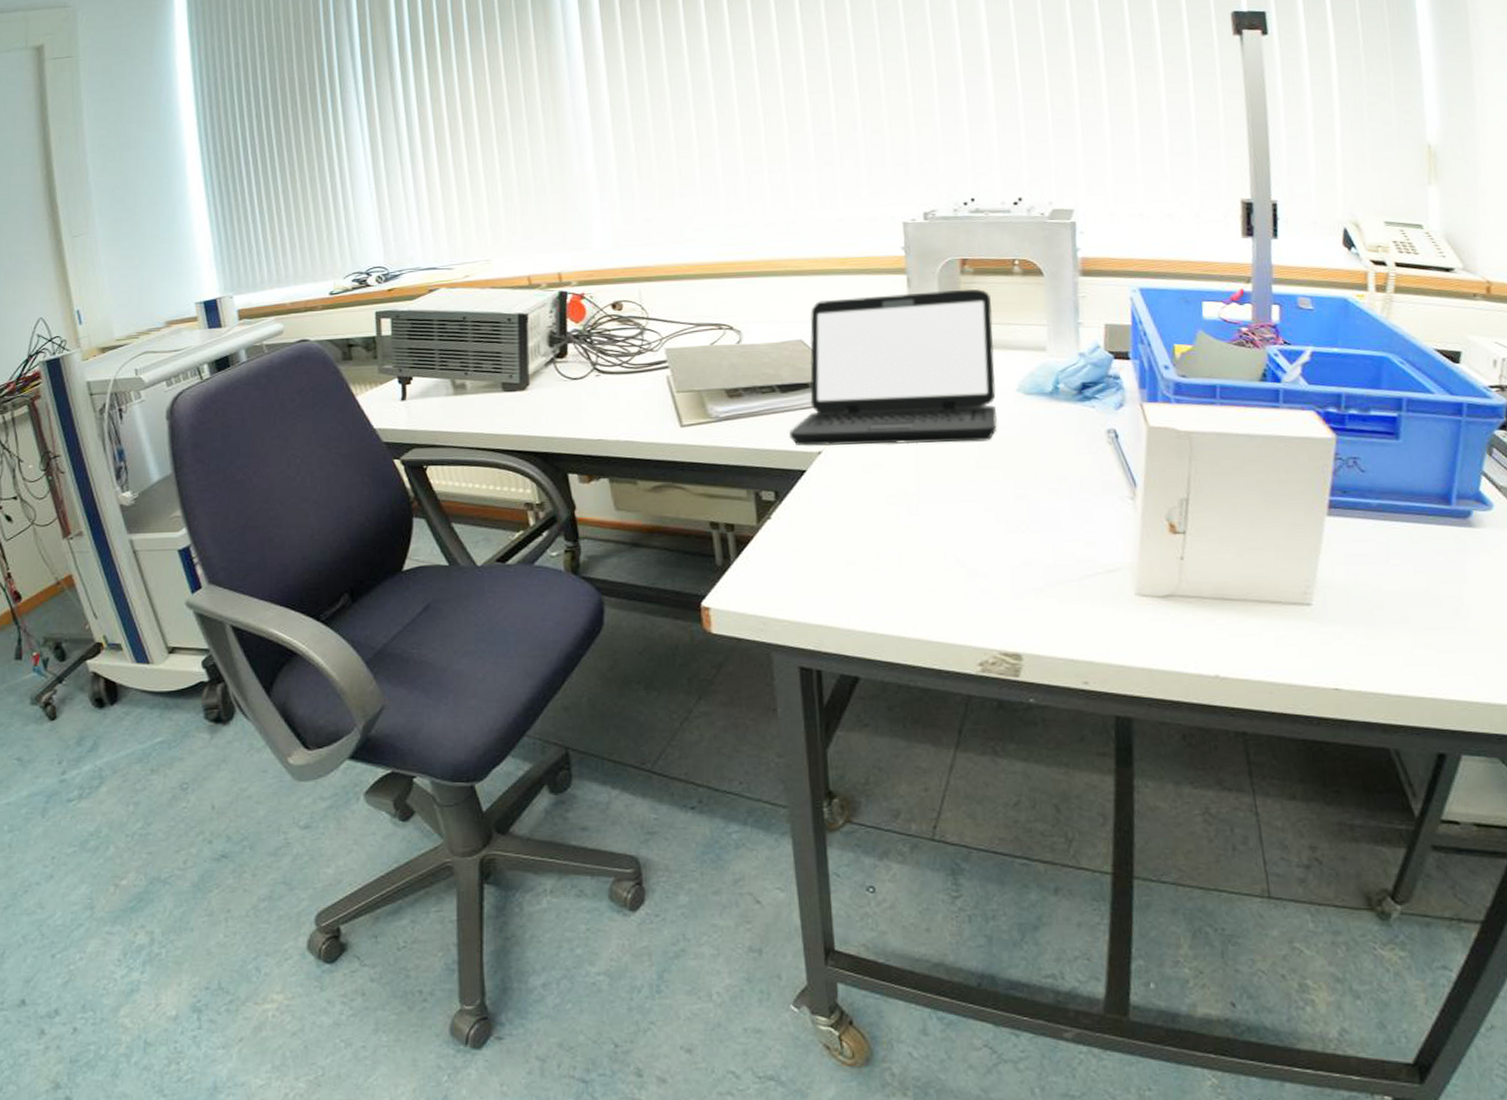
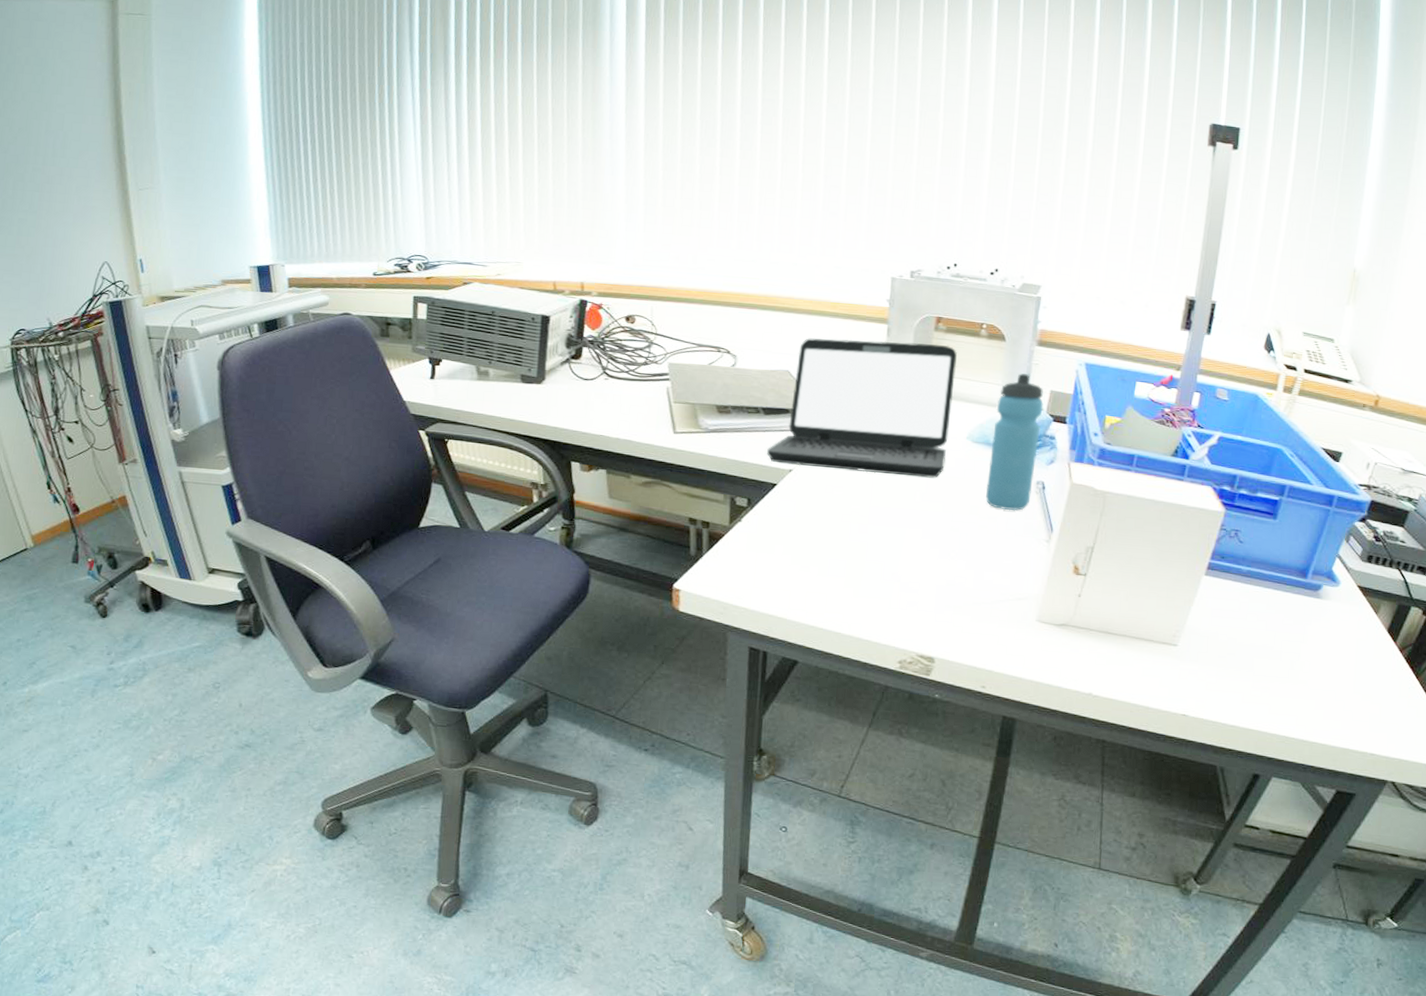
water bottle: none [1045,309,1104,468] -> present [986,373,1044,511]

